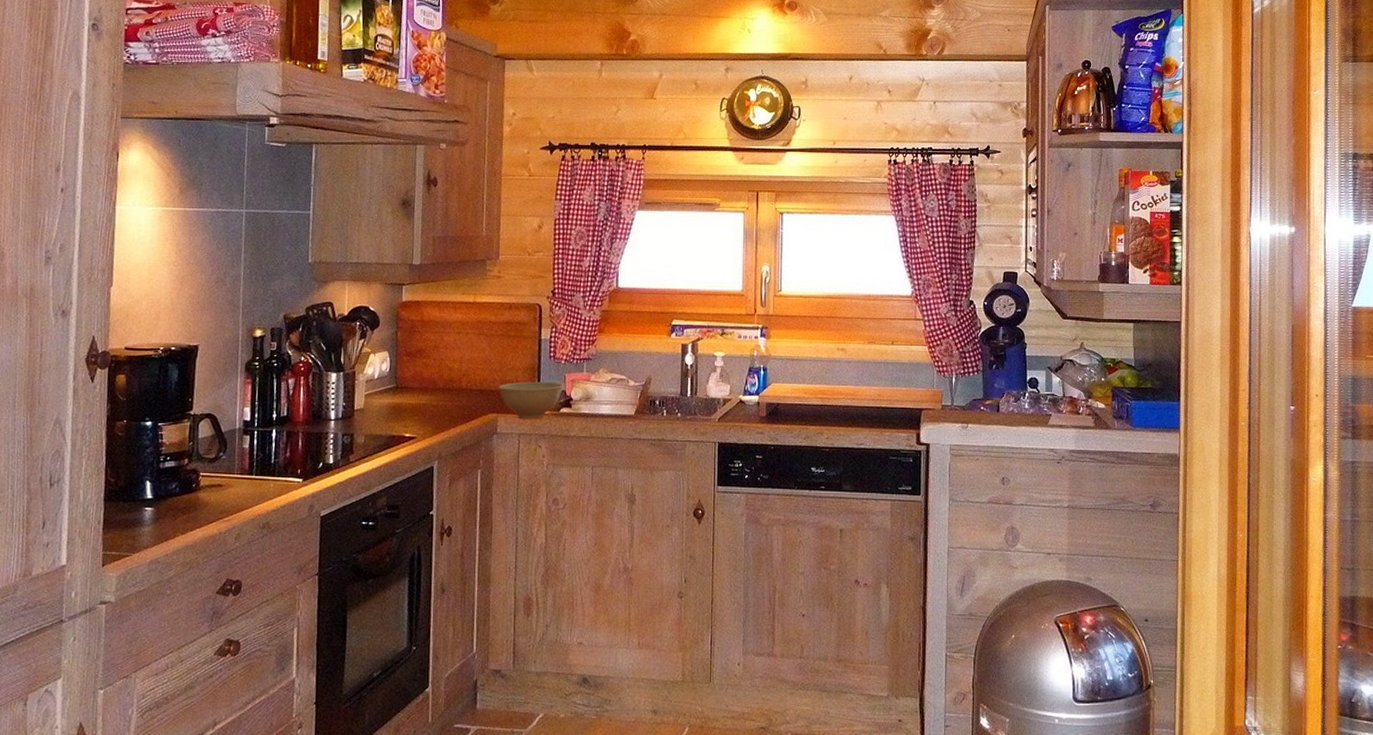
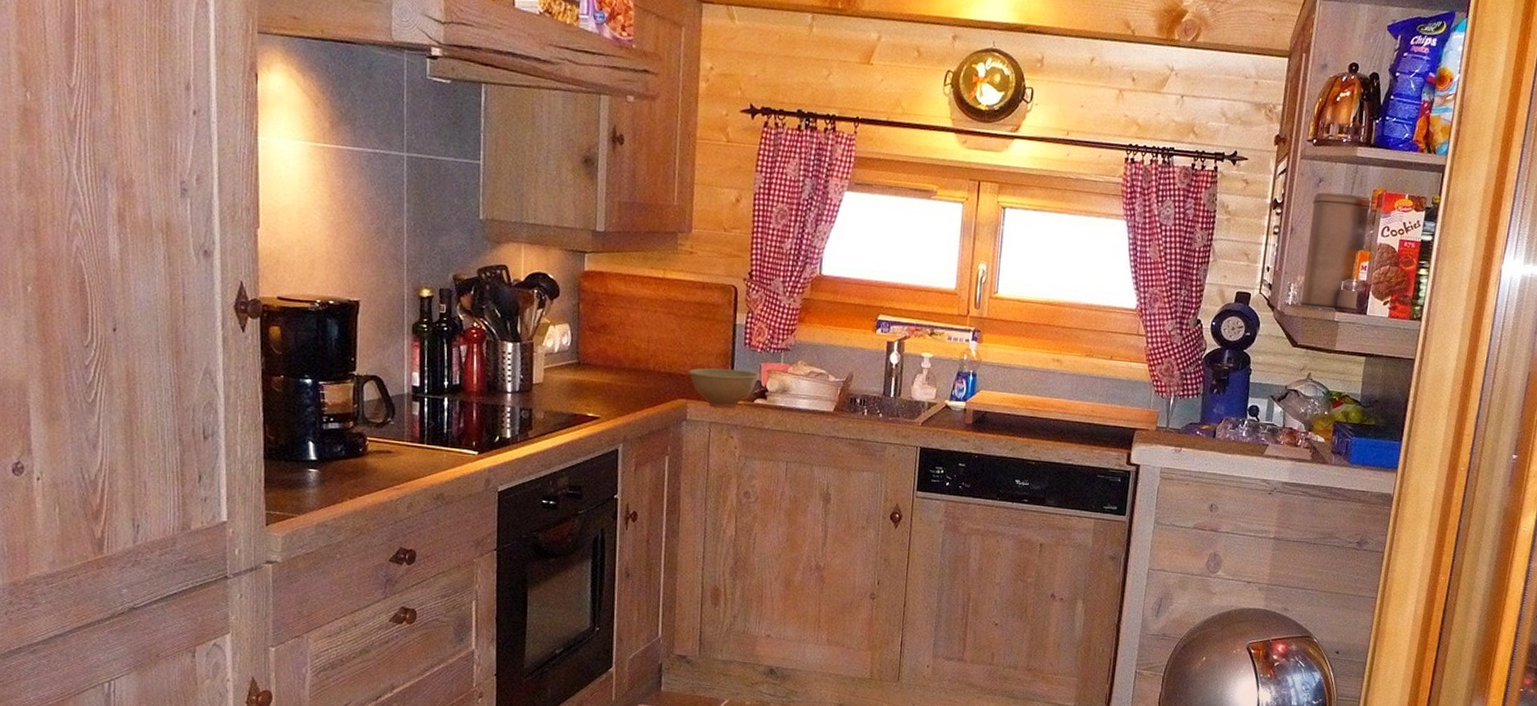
canister: none [1064,175,1119,280] -> present [1299,192,1371,310]

